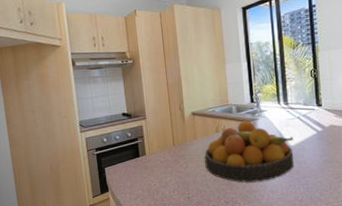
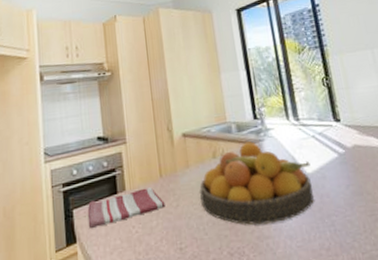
dish towel: none [116,153,177,182] -> present [87,187,165,229]

